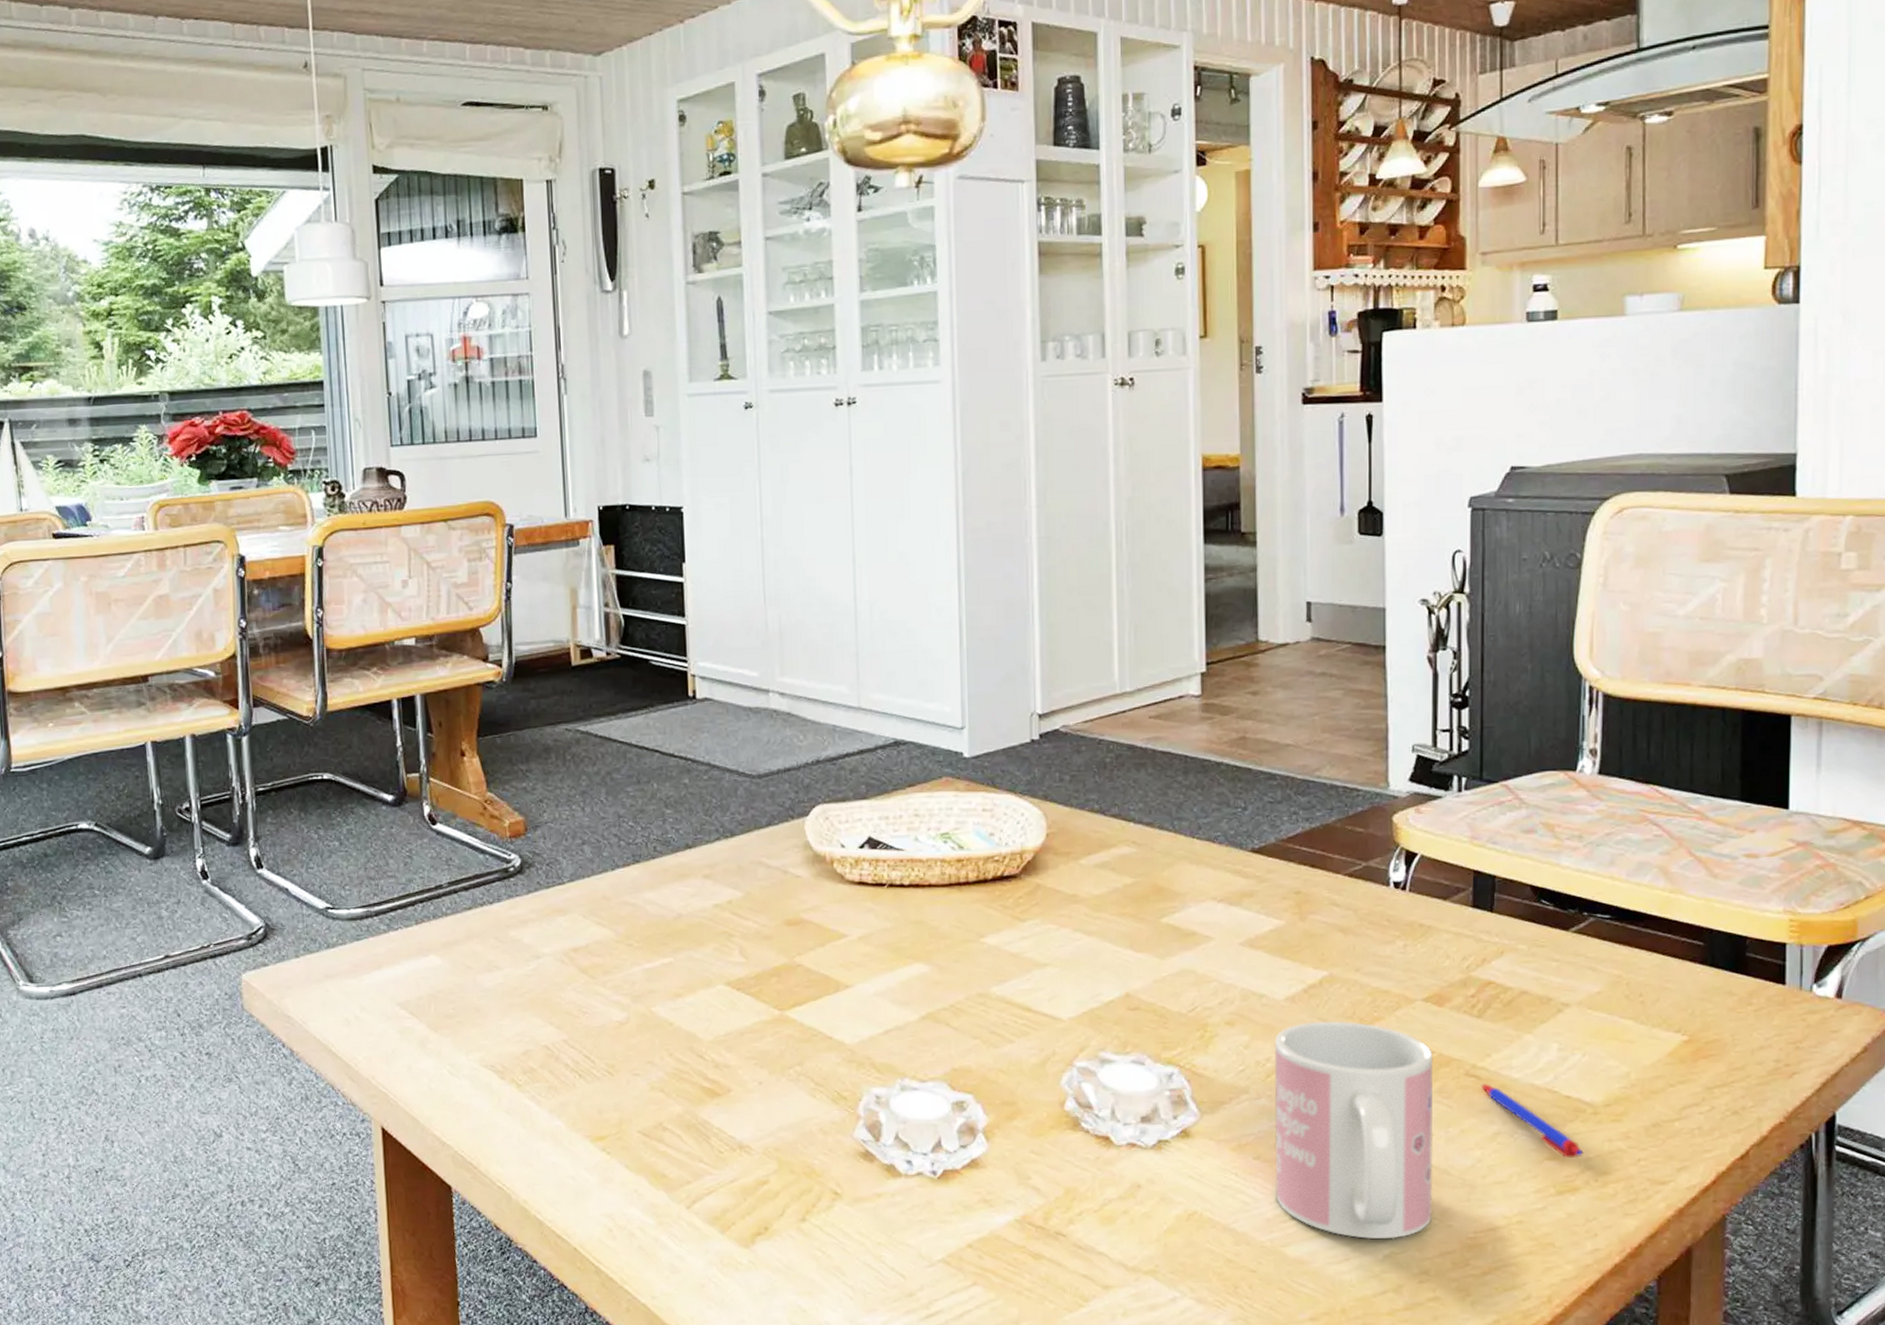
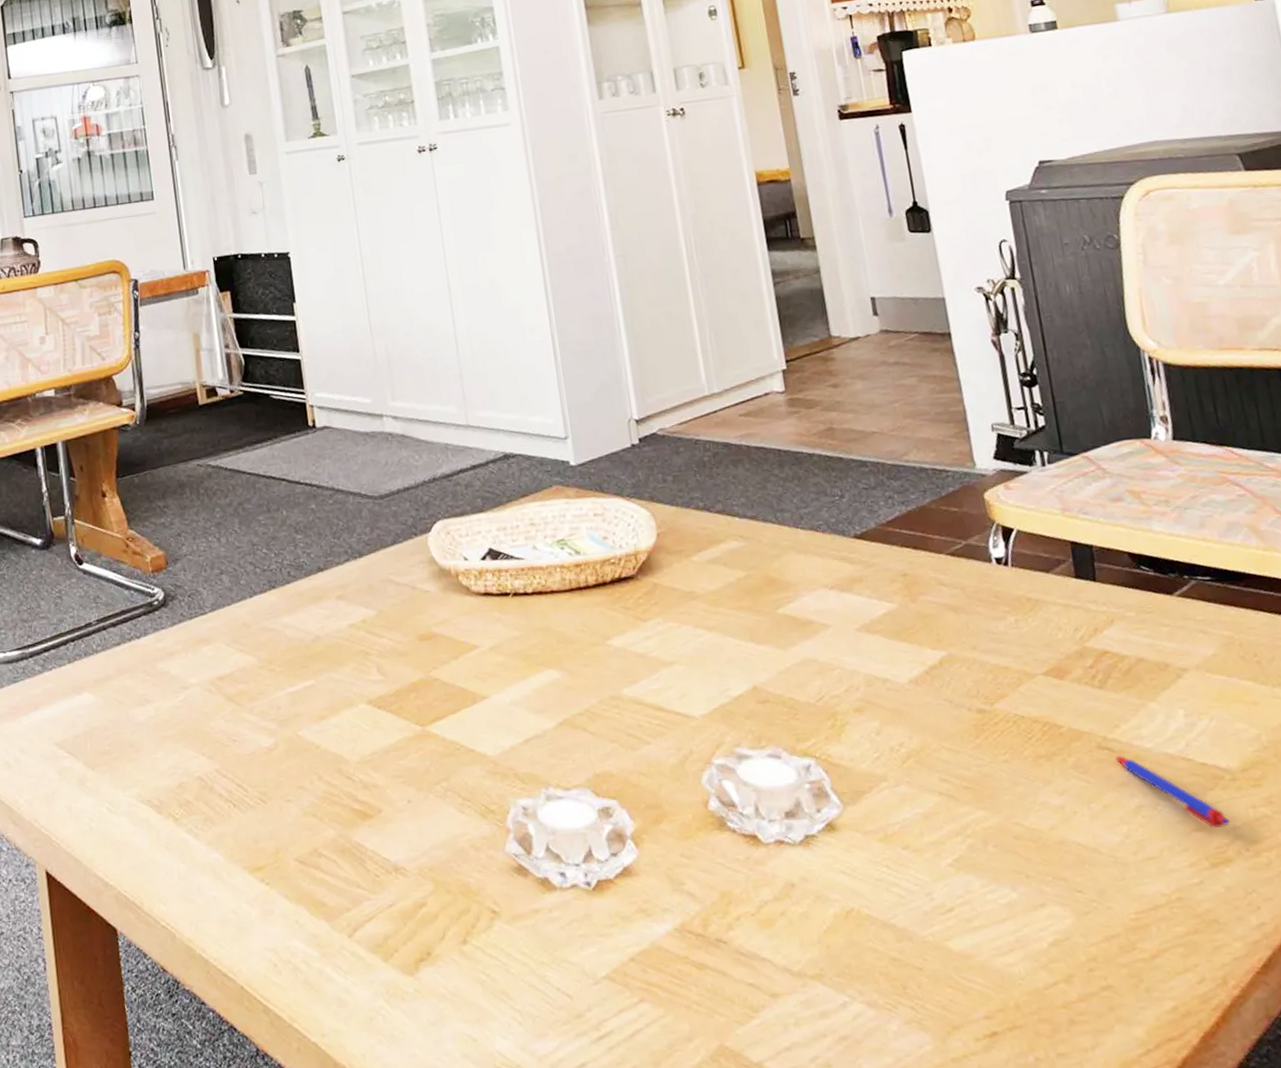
mug: present [1274,1020,1434,1240] -> none [905,700,1090,928]

